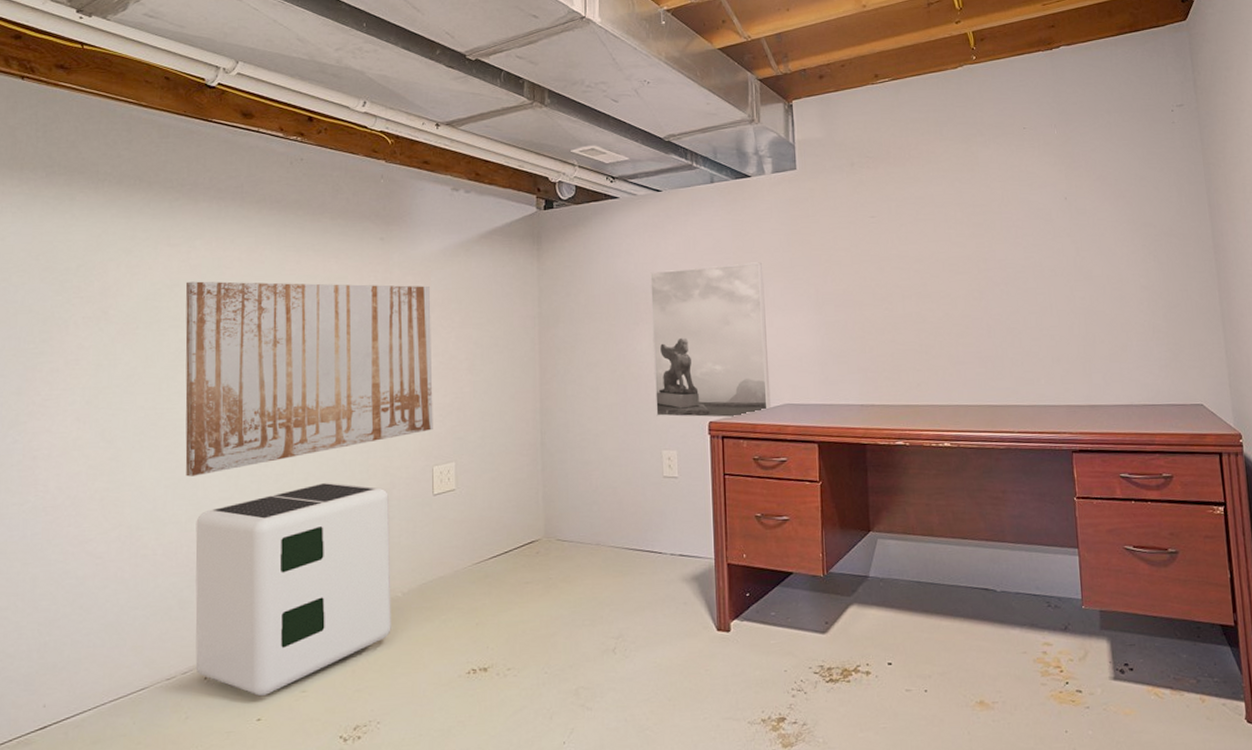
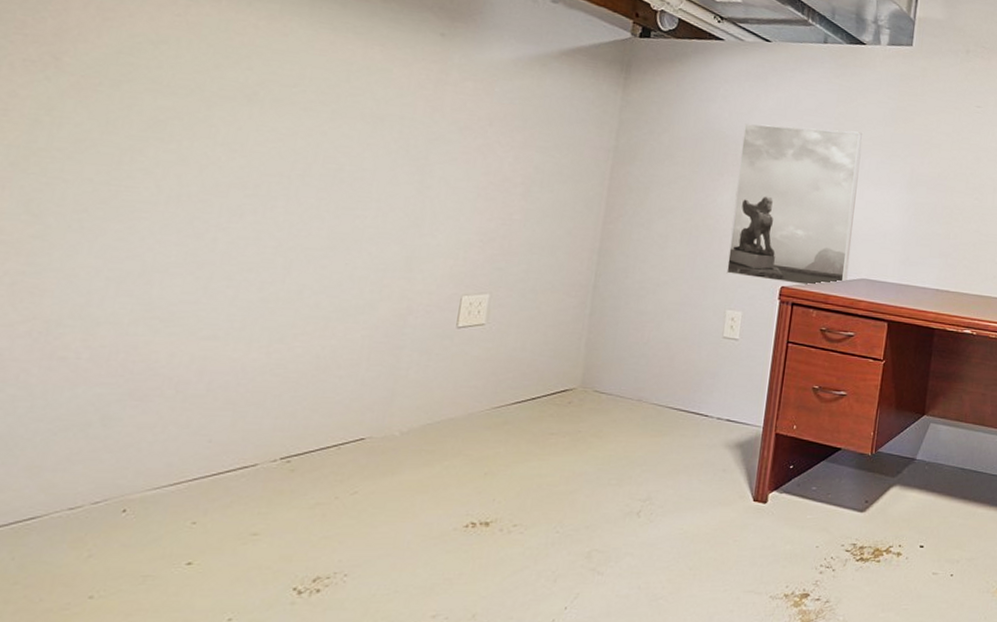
wall art: present [185,281,433,477] -> none [138,40,492,272]
air purifier: present [195,482,391,697] -> none [112,297,403,537]

